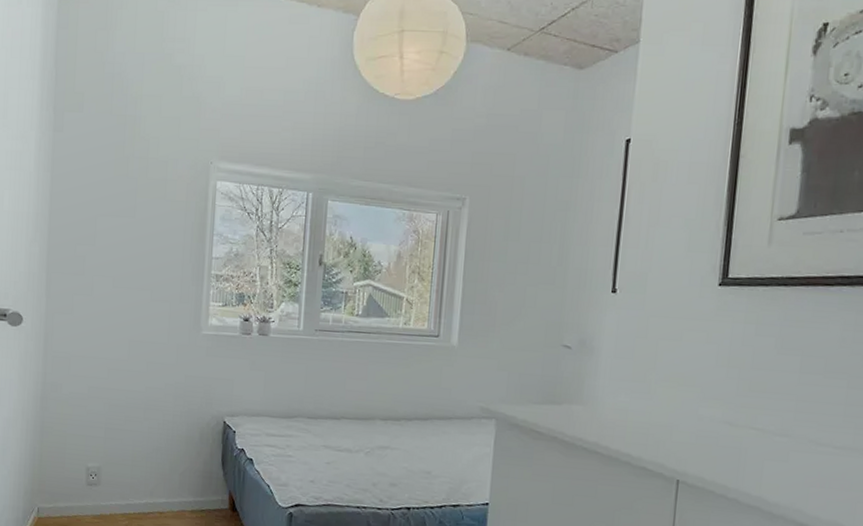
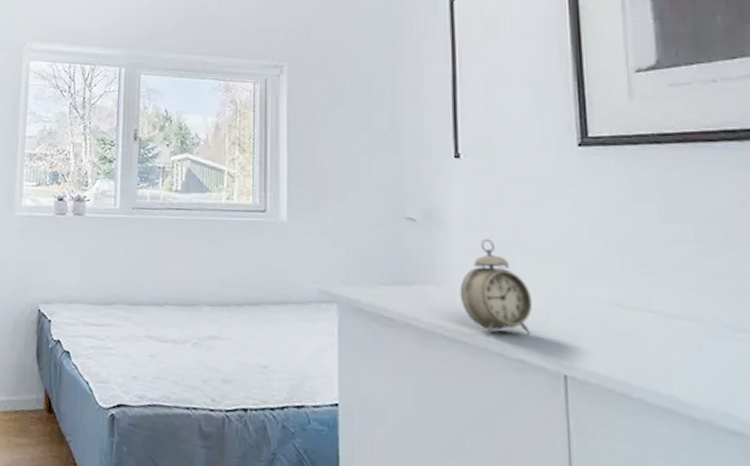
alarm clock: none [601,365,661,447] -> present [460,239,533,335]

